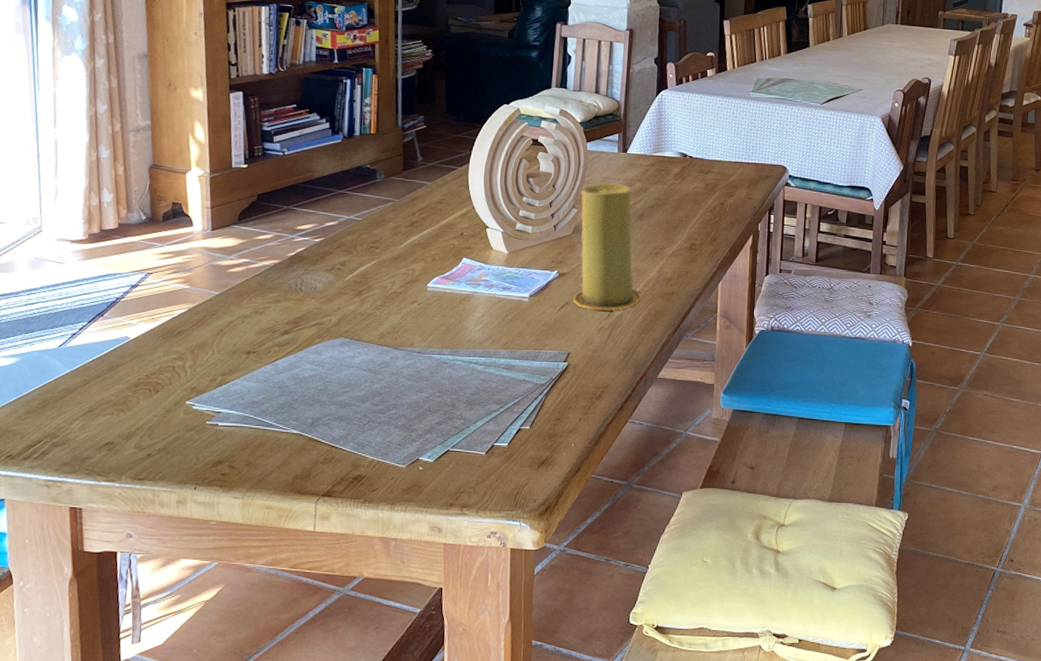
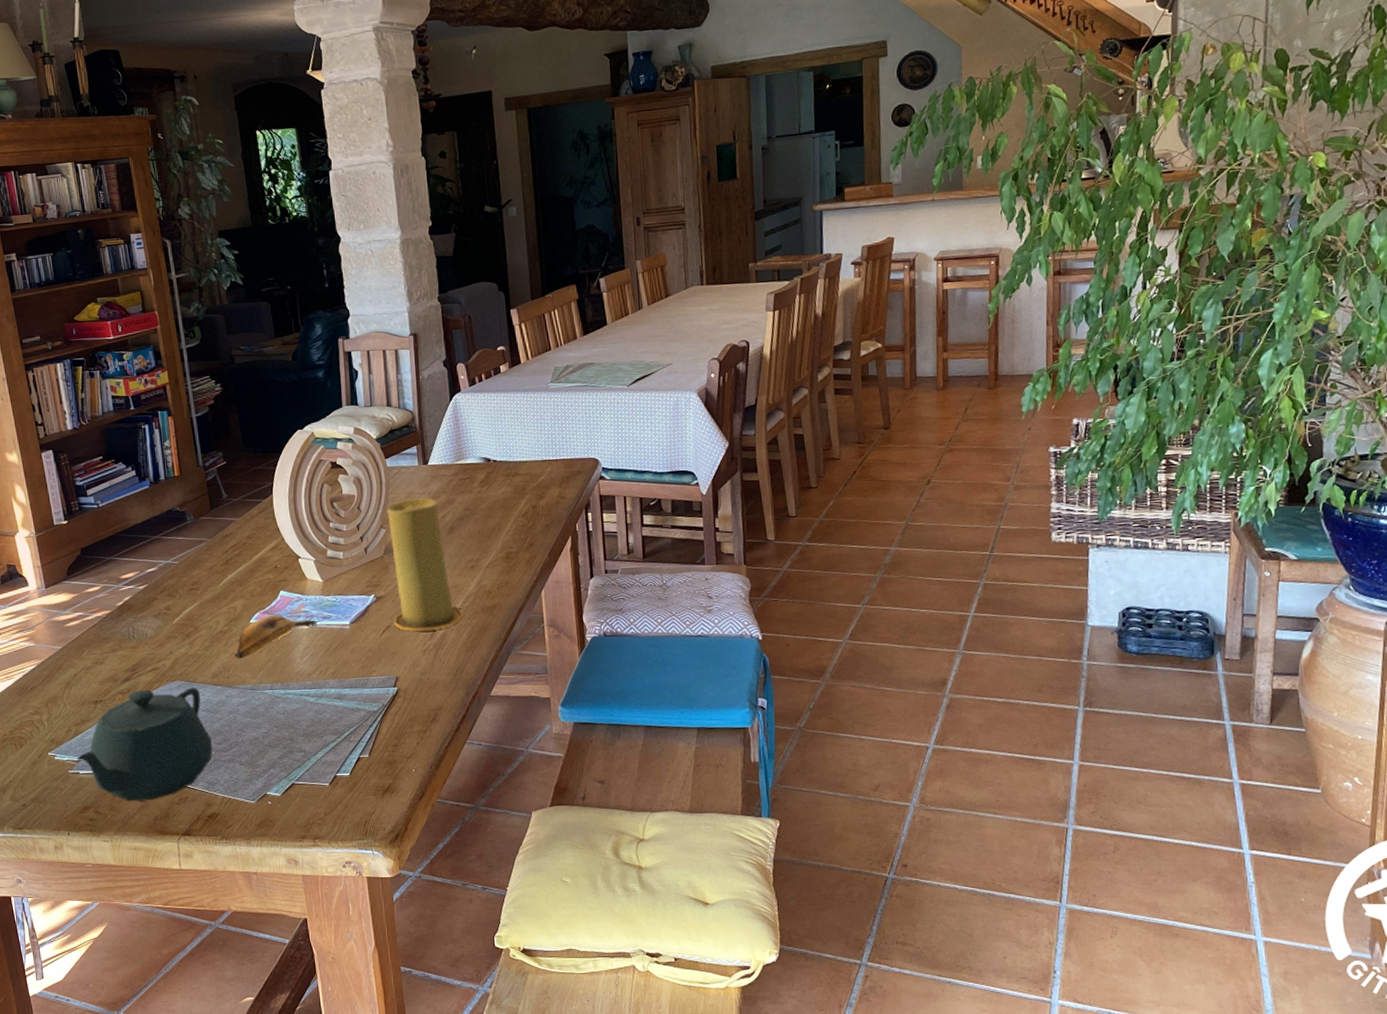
teapot: none [217,344,369,459] -> present [76,686,213,802]
banana: none [406,280,500,321] -> present [234,614,321,659]

